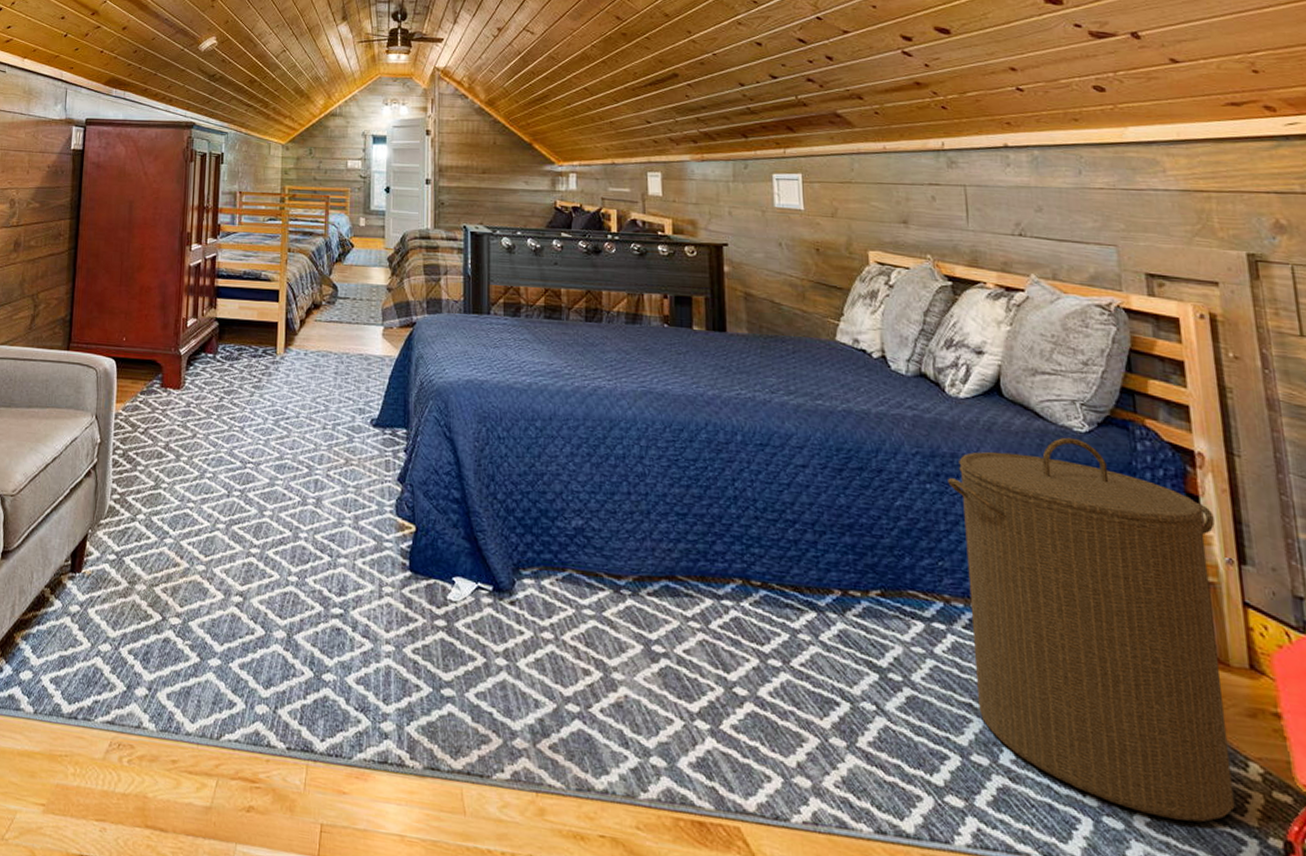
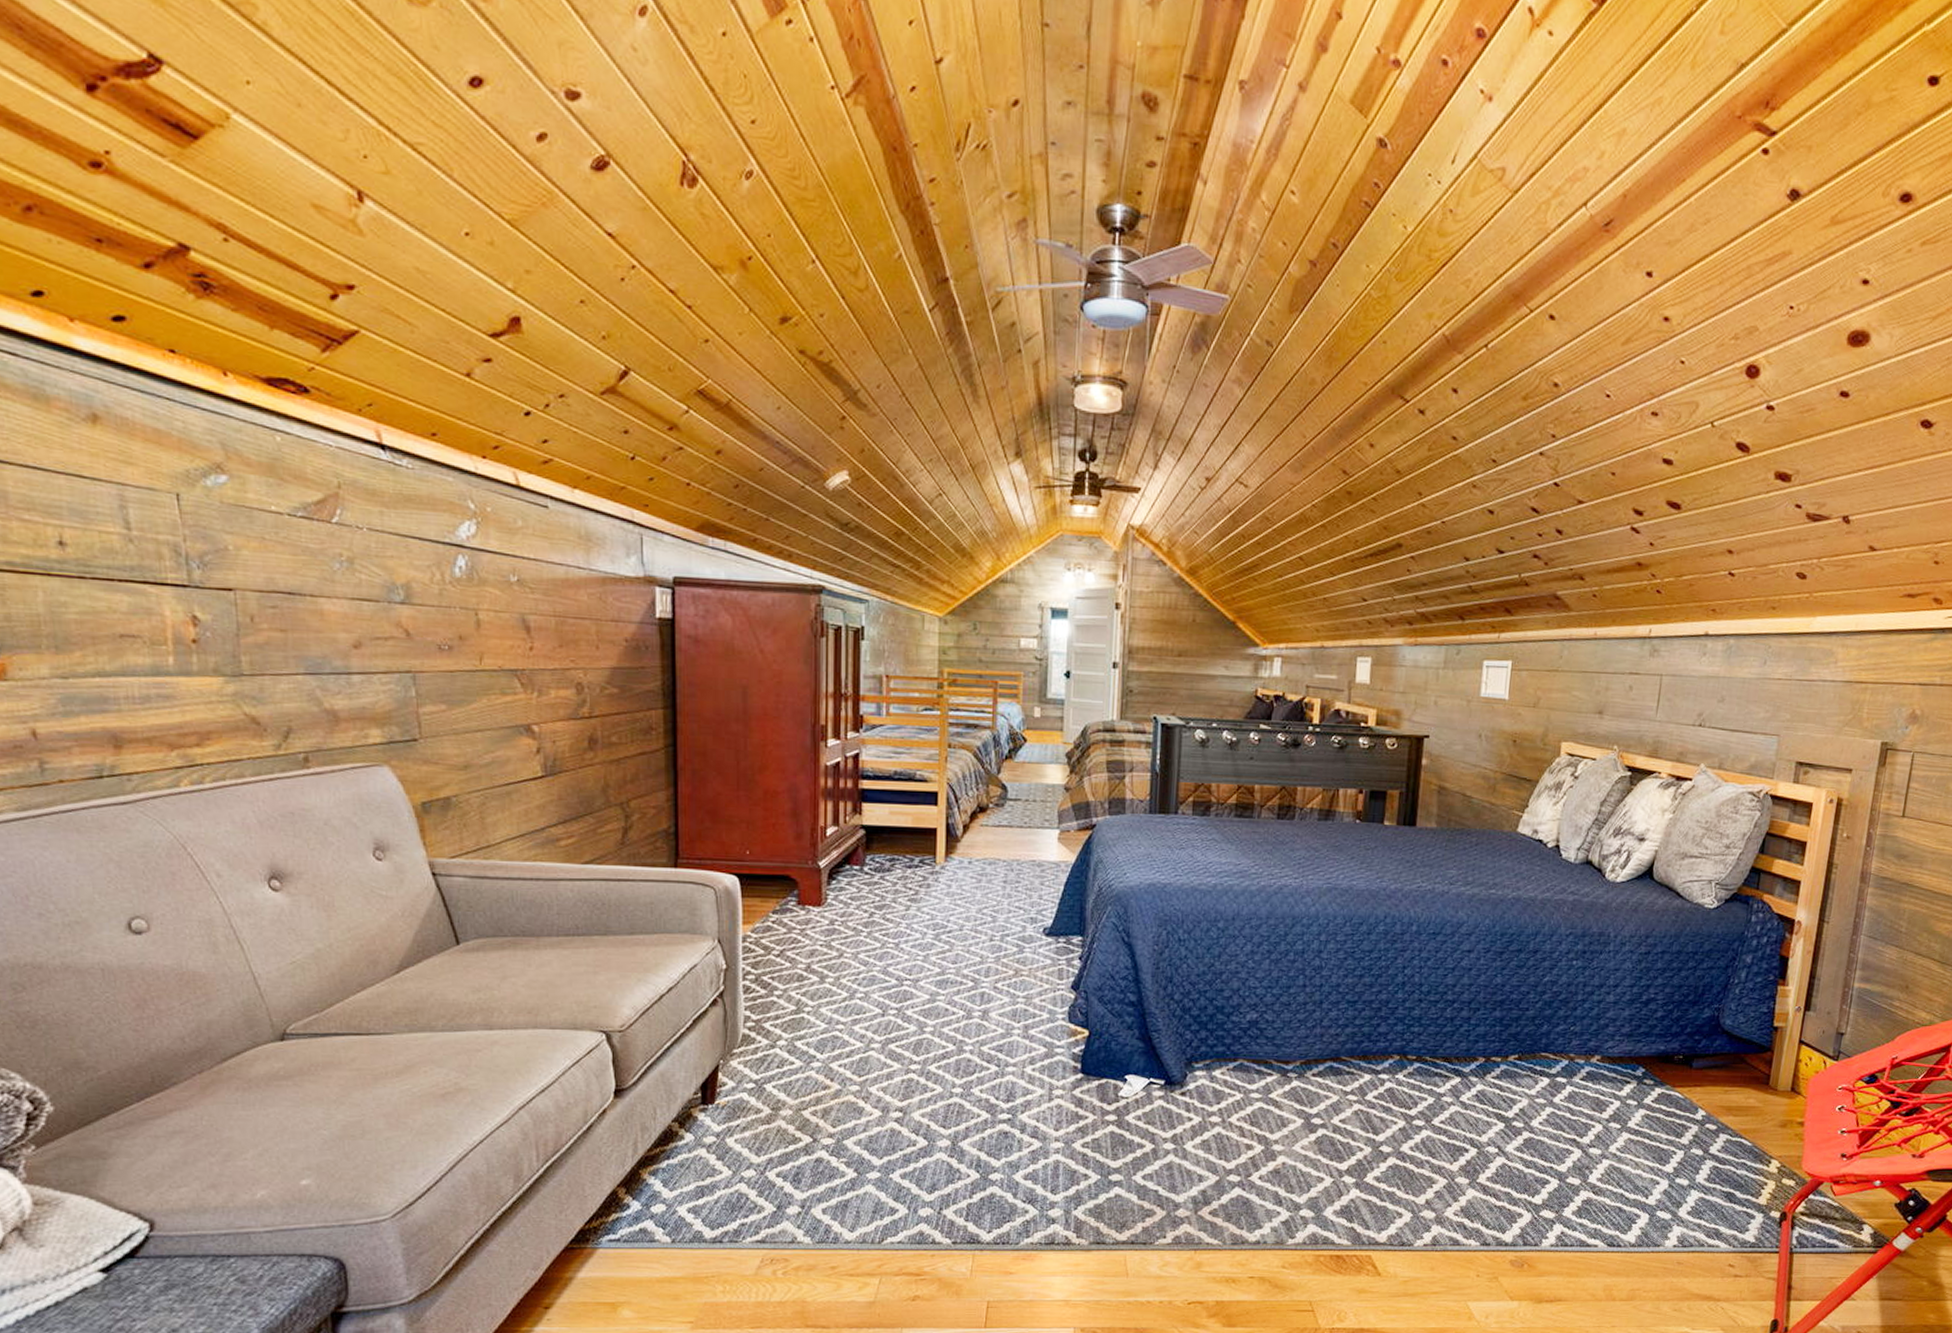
laundry hamper: present [948,437,1235,823] -> none [1580,913,1796,1207]

